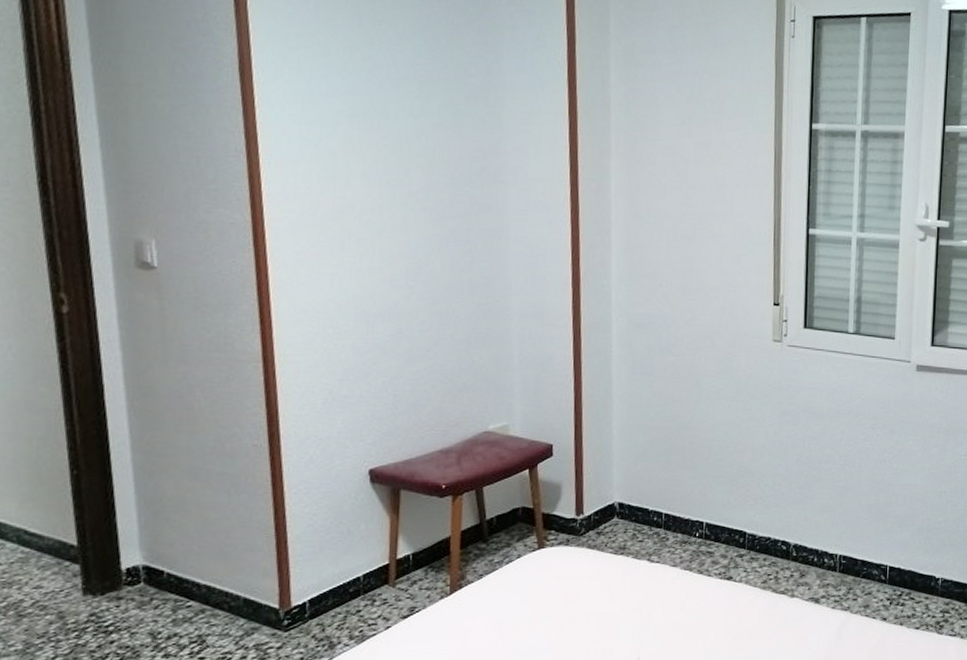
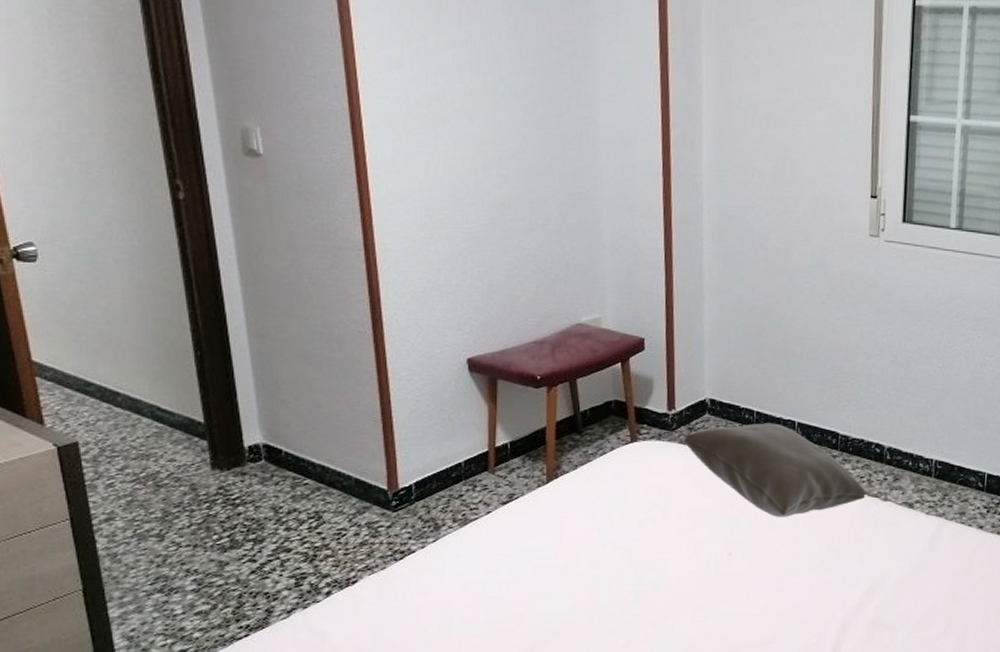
cushion: none [592,524,773,619] -> present [683,423,866,518]

